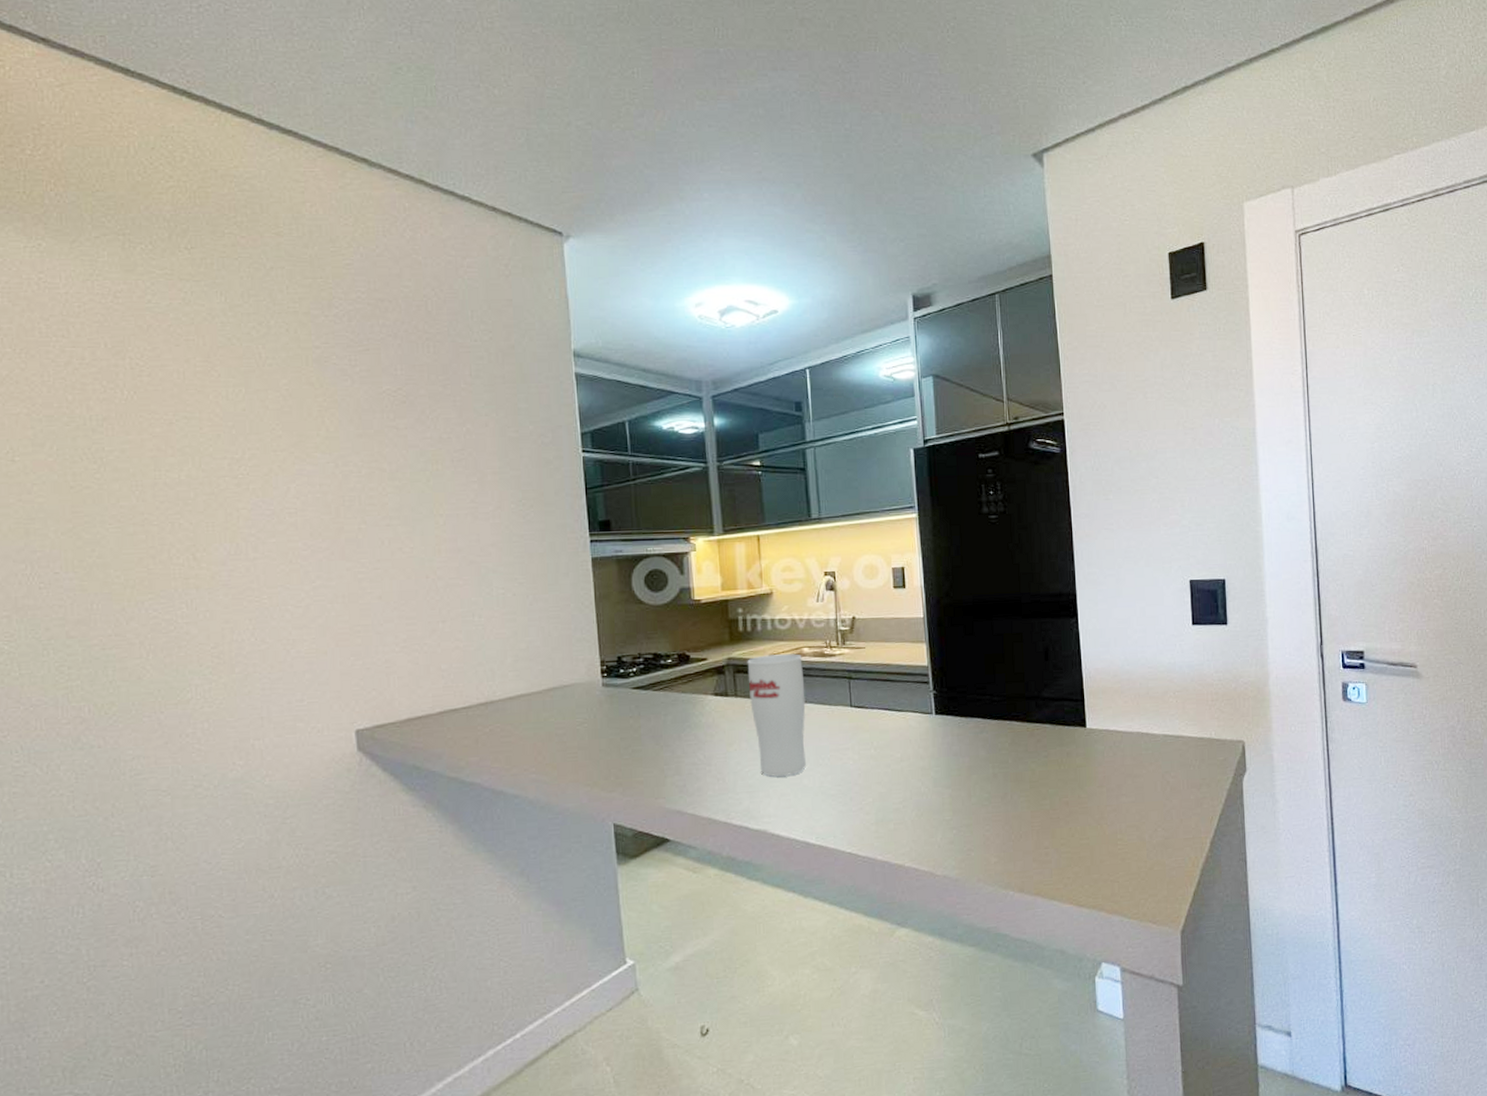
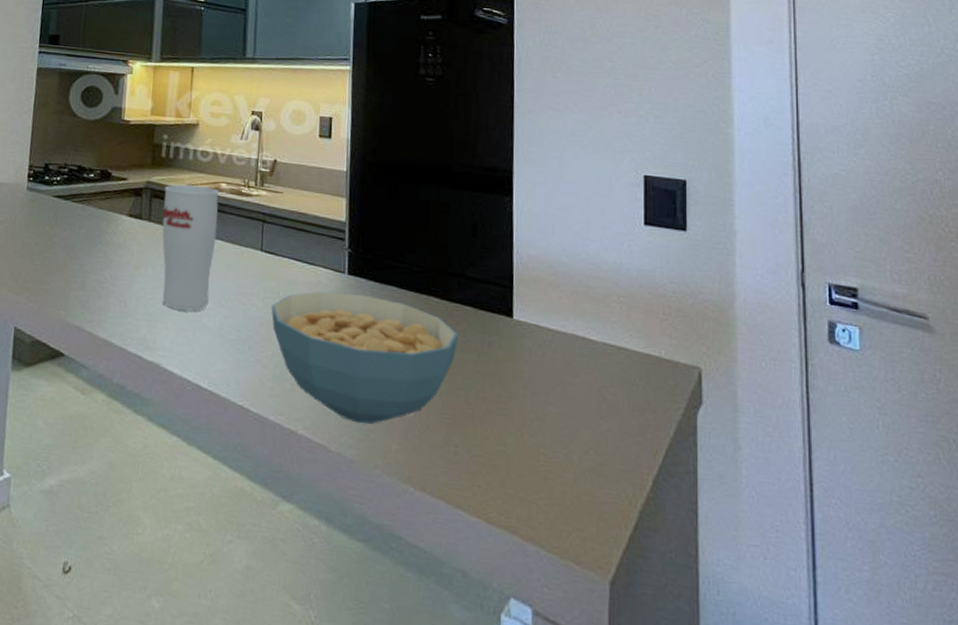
cereal bowl: none [866,730,1040,847] -> present [271,291,458,424]

